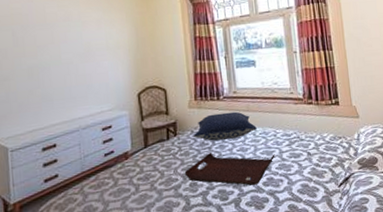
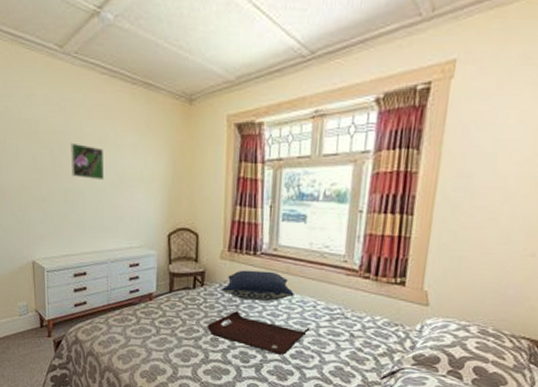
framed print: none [34,23,70,54] -> present [71,142,104,181]

